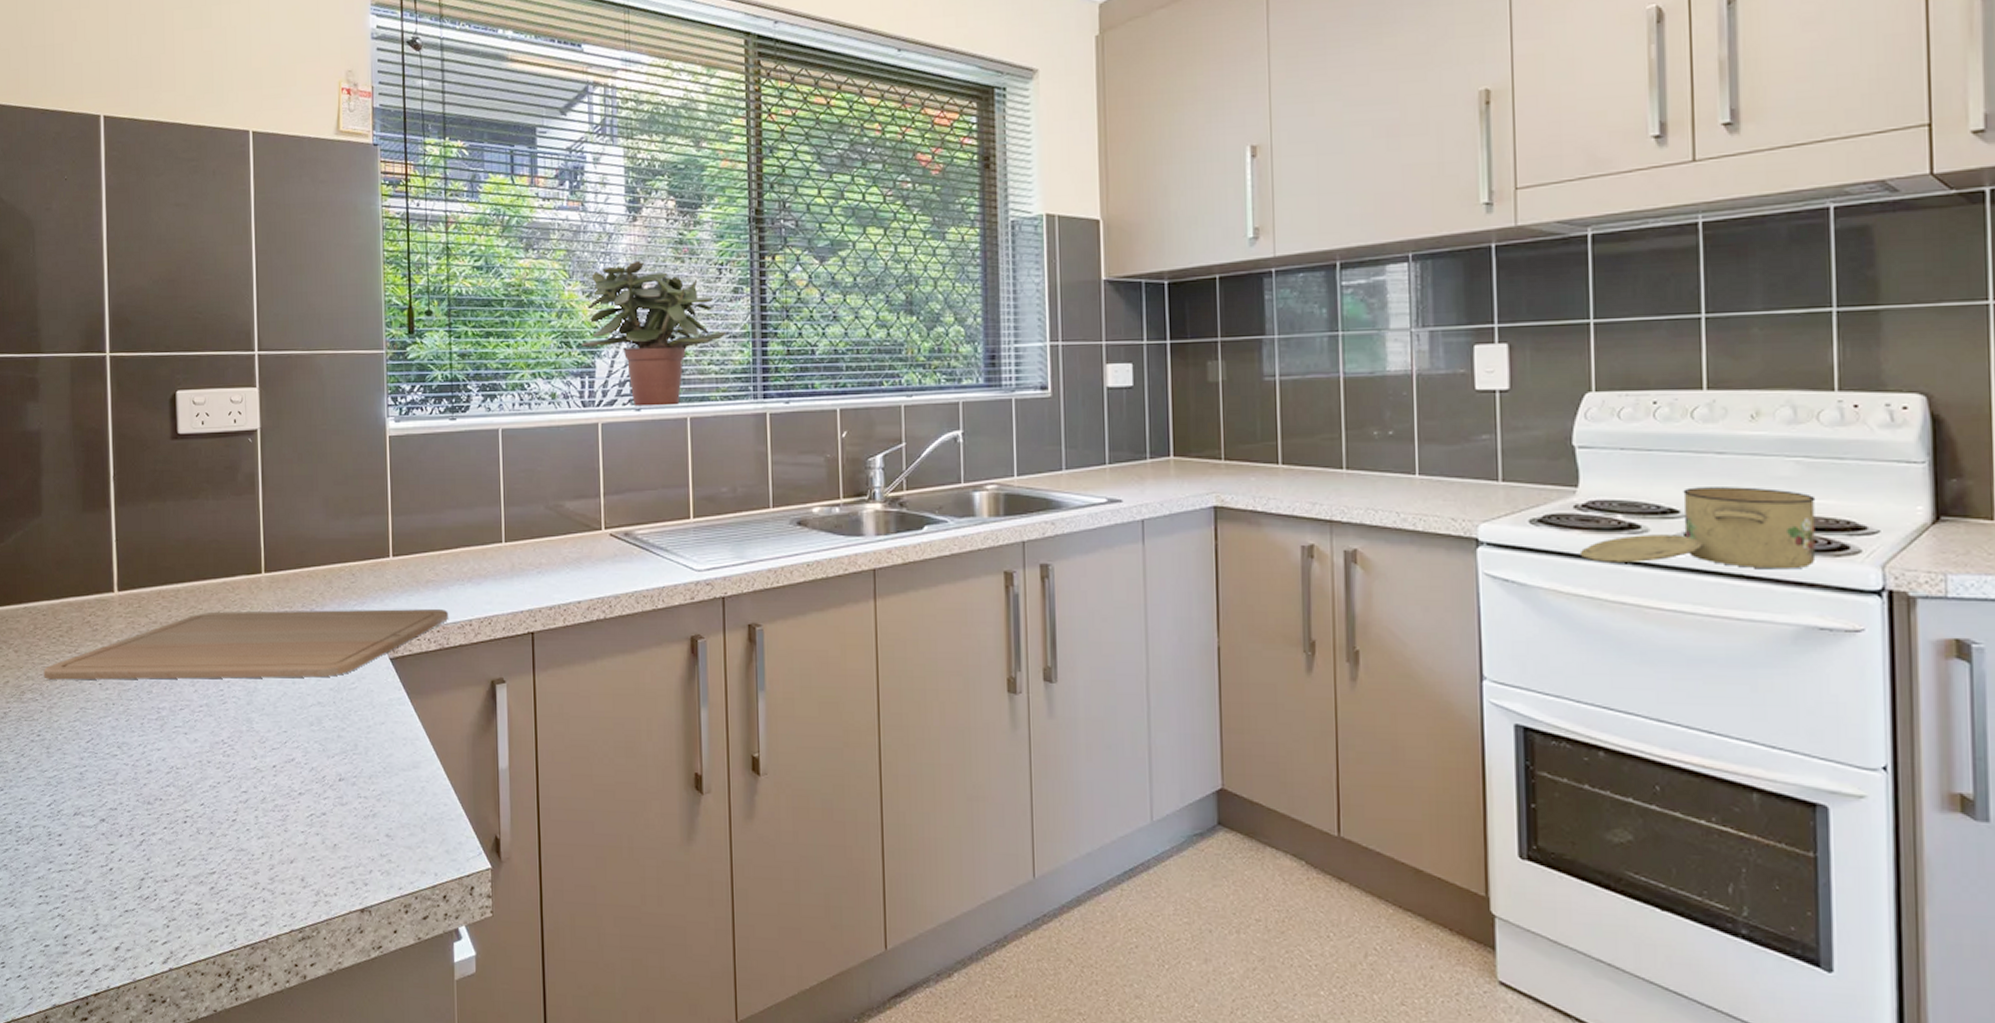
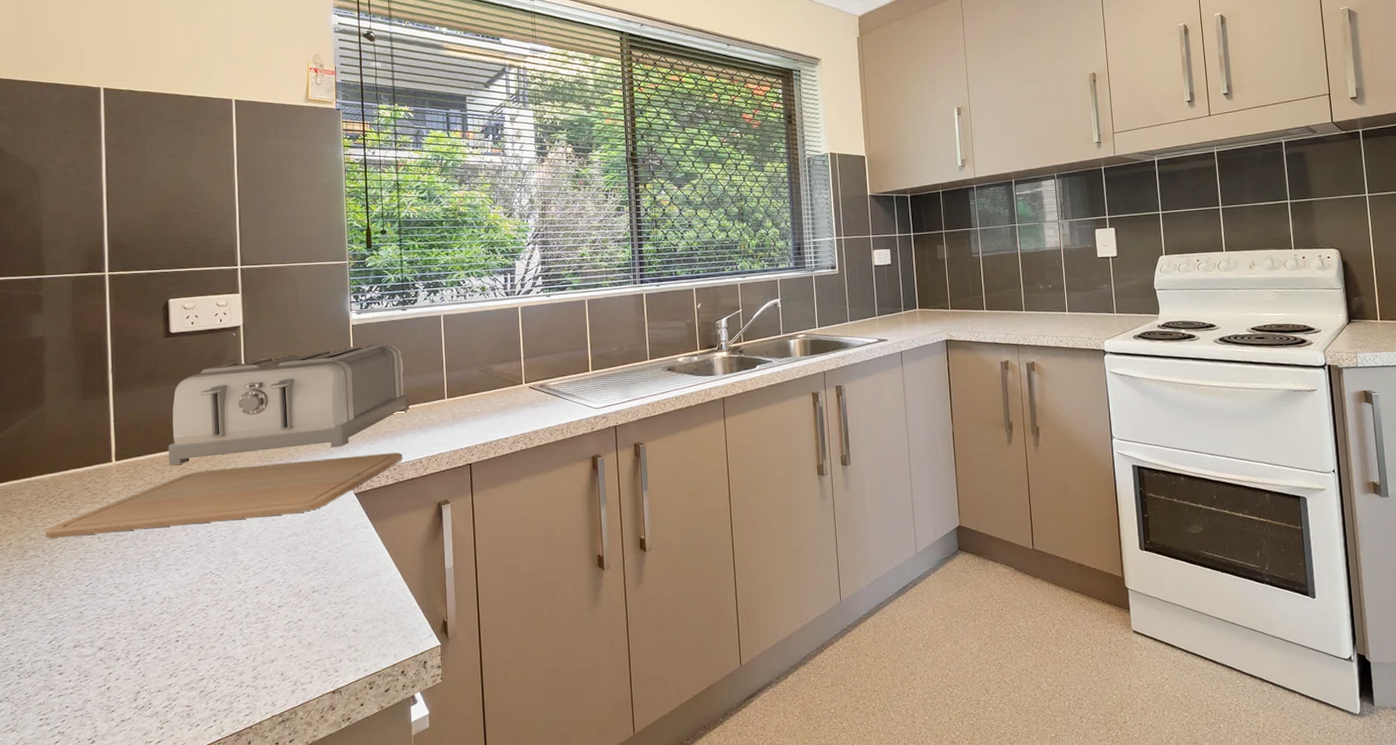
toaster: none [175,462,458,603] -> present [168,343,410,466]
potted plant: present [581,260,727,407] -> none [504,190,613,294]
cooking pot: present [1579,487,1816,570] -> none [1162,308,1290,360]

